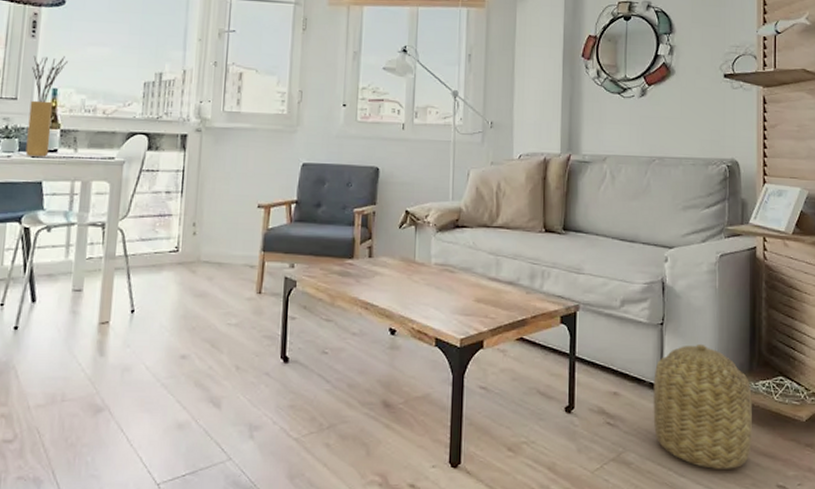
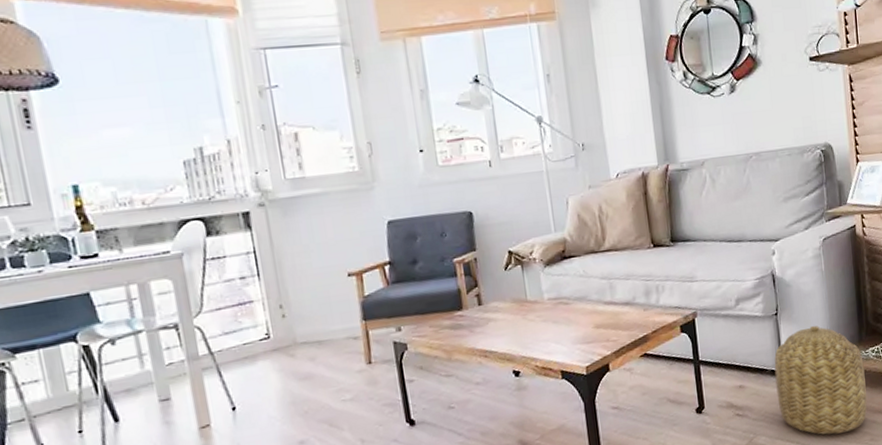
vase: present [25,56,68,157] -> none [36,145,89,267]

